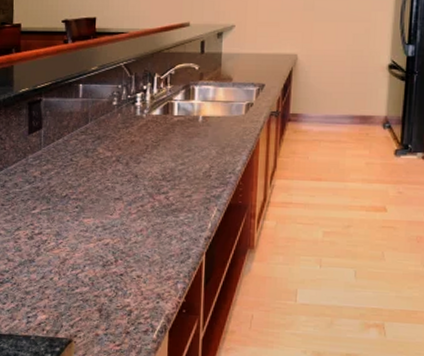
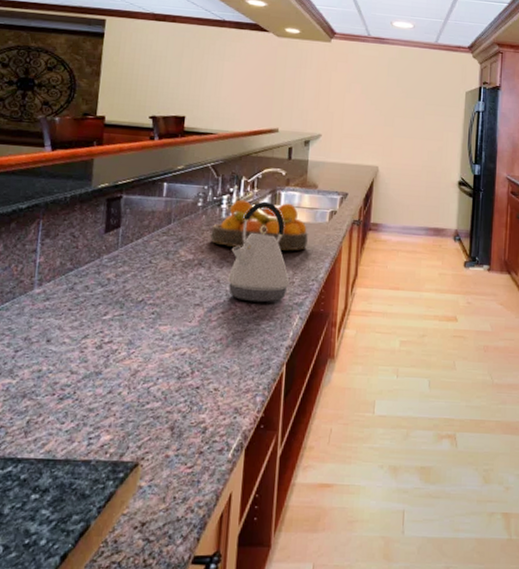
fruit bowl: none [127,96,224,145] -> present [210,199,308,251]
kettle: none [144,97,207,196] -> present [227,201,290,303]

